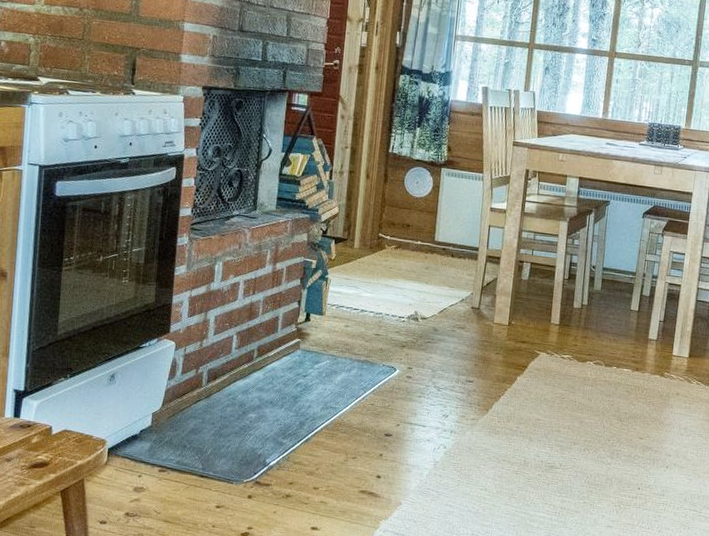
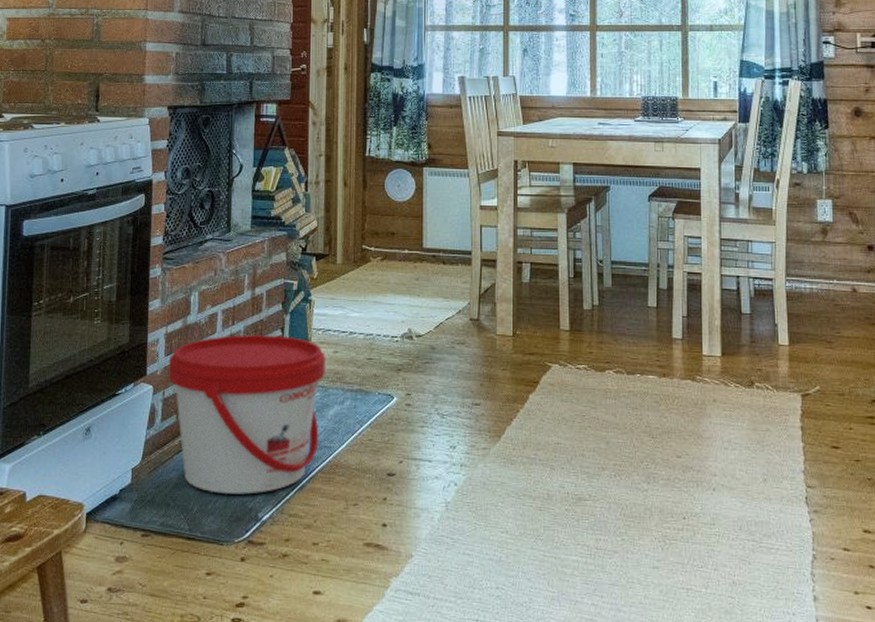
bucket: none [190,303,337,443] -> present [168,334,325,495]

